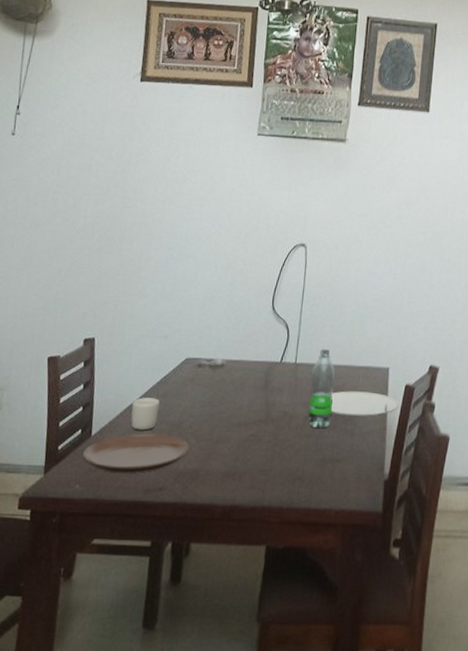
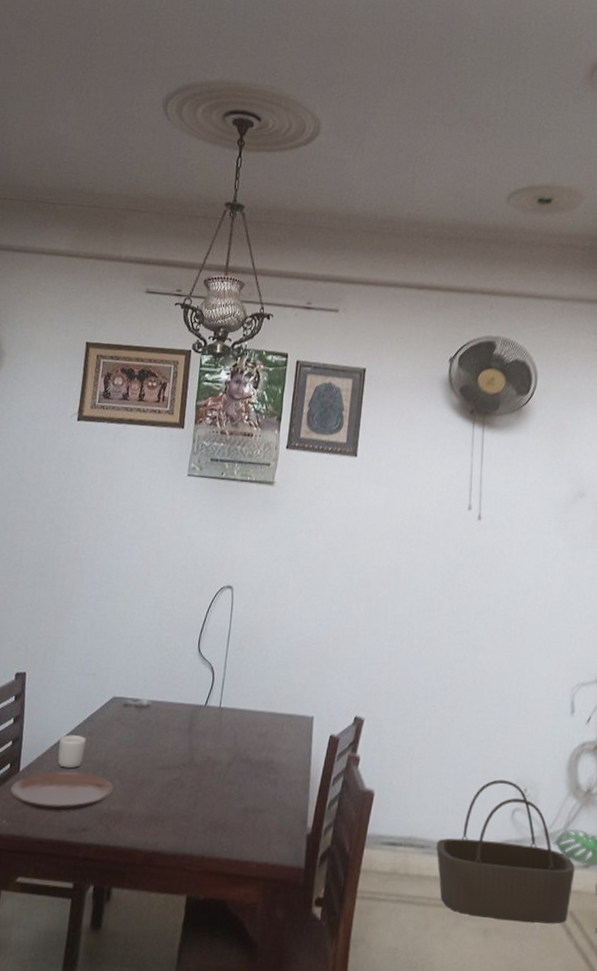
bottle: present [308,349,335,429] -> none [231,694,259,777]
plate: present [331,391,399,417] -> none [254,738,323,767]

